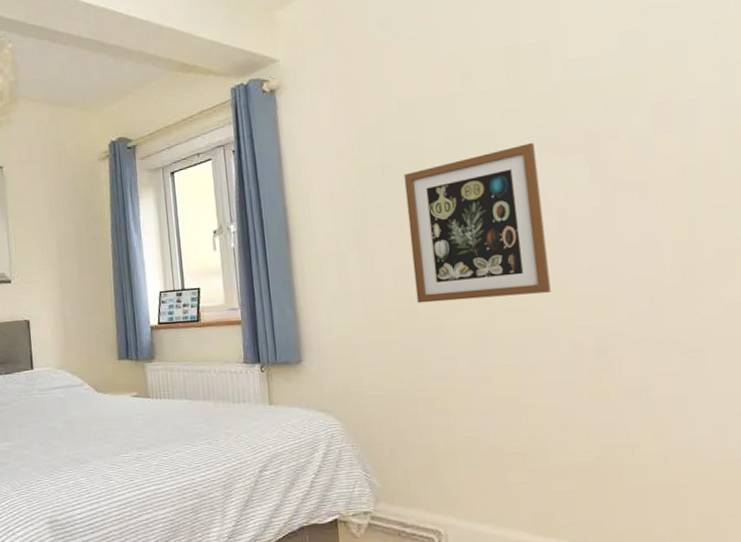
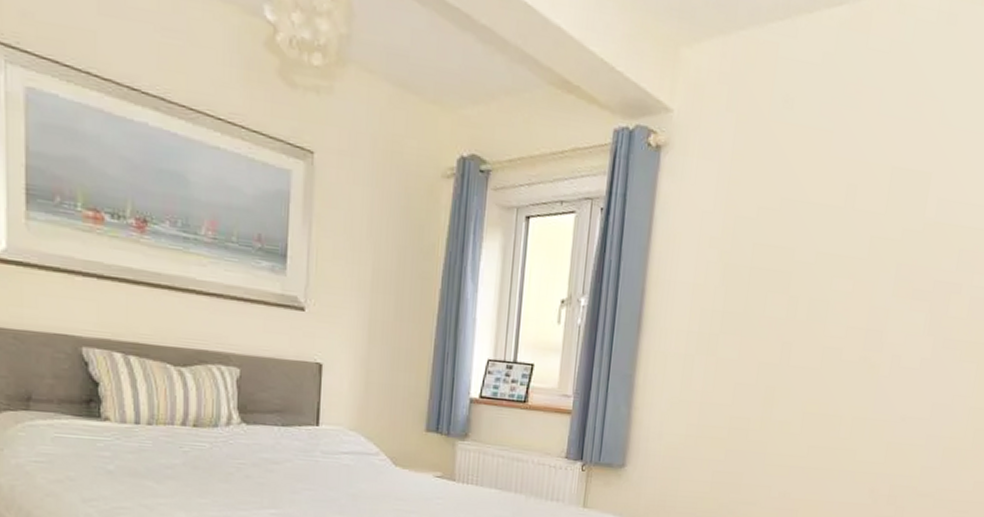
wall art: present [403,143,551,304] -> none [749,278,892,436]

